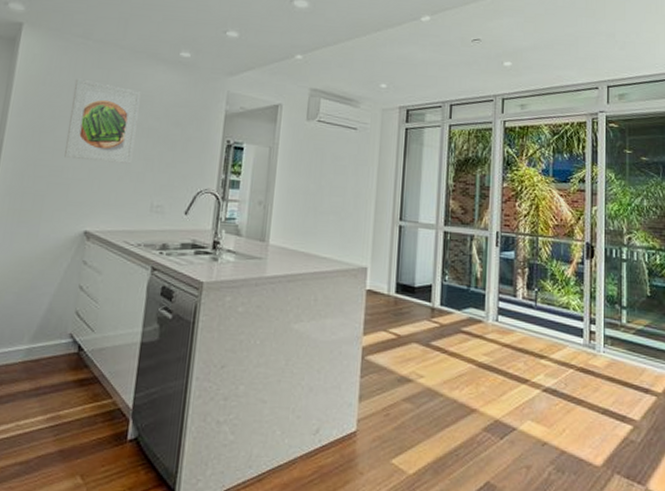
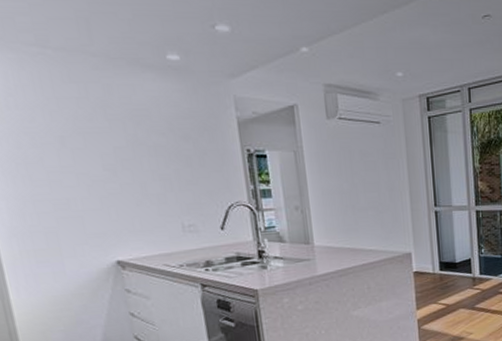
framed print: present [64,78,141,164] -> none [46,97,147,189]

